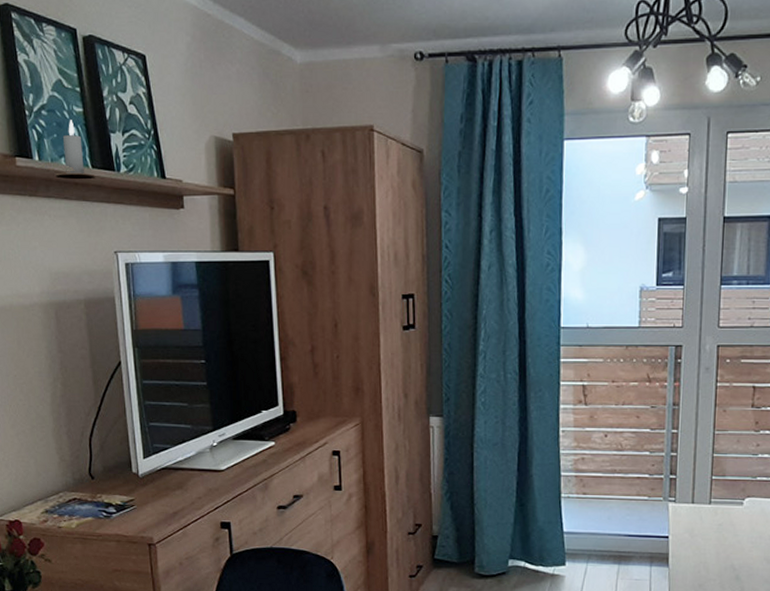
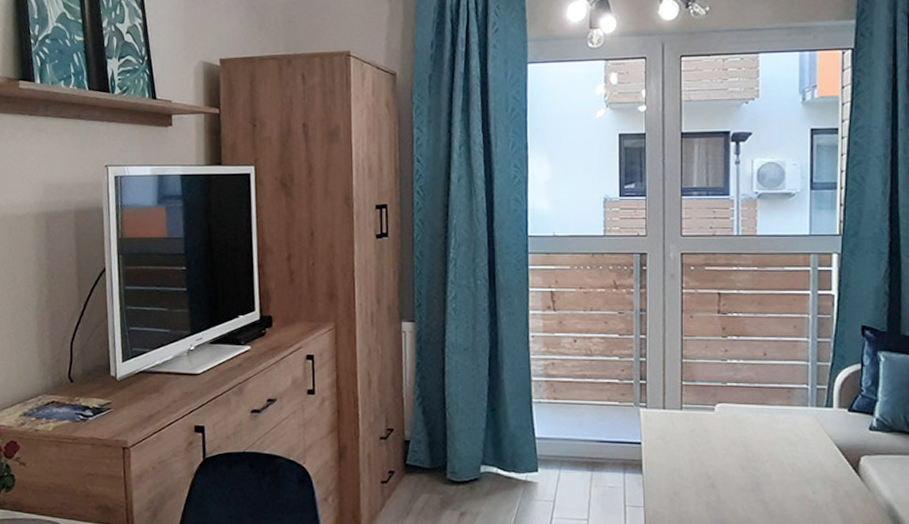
candle: present [54,120,96,180] -> none [53,47,92,101]

